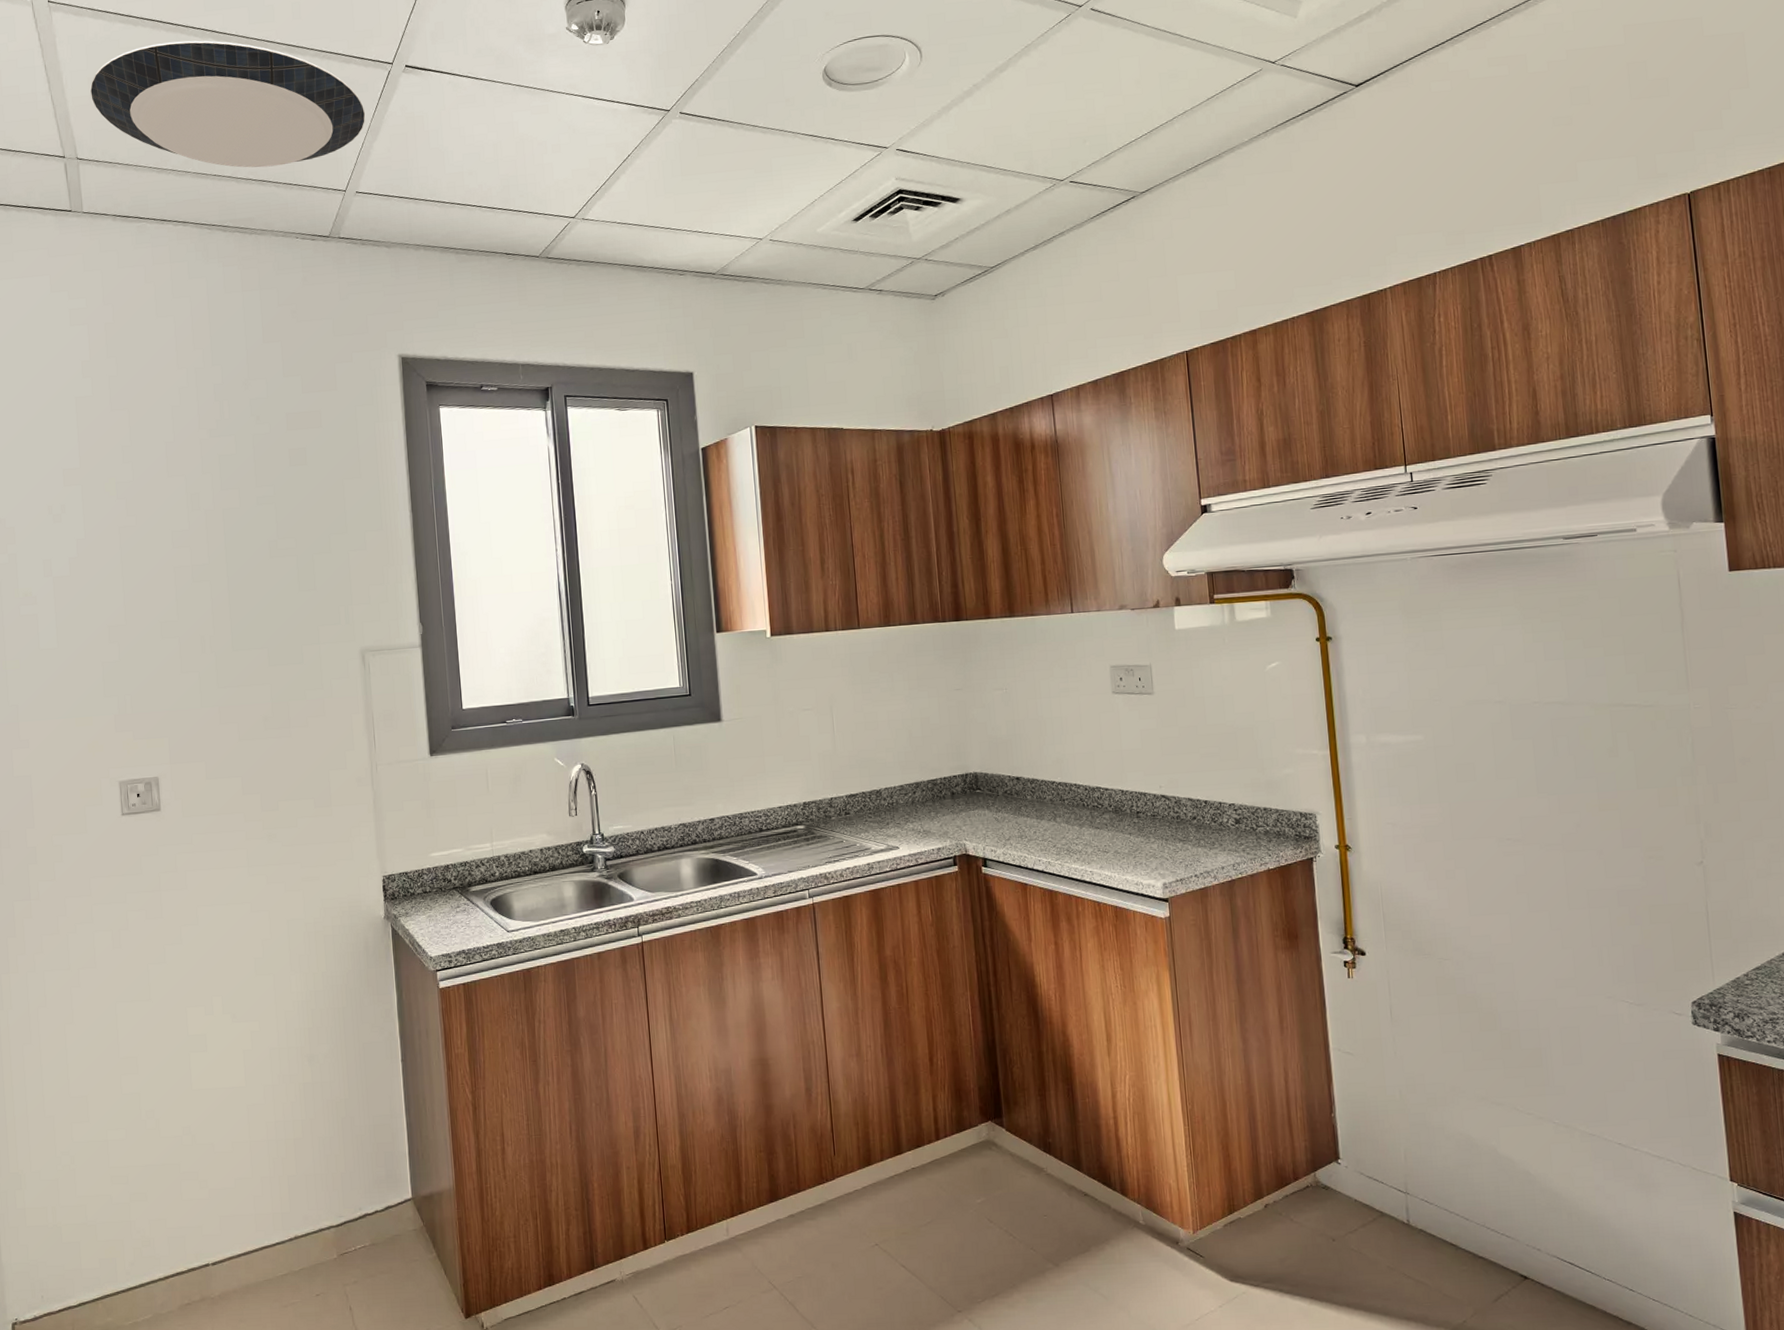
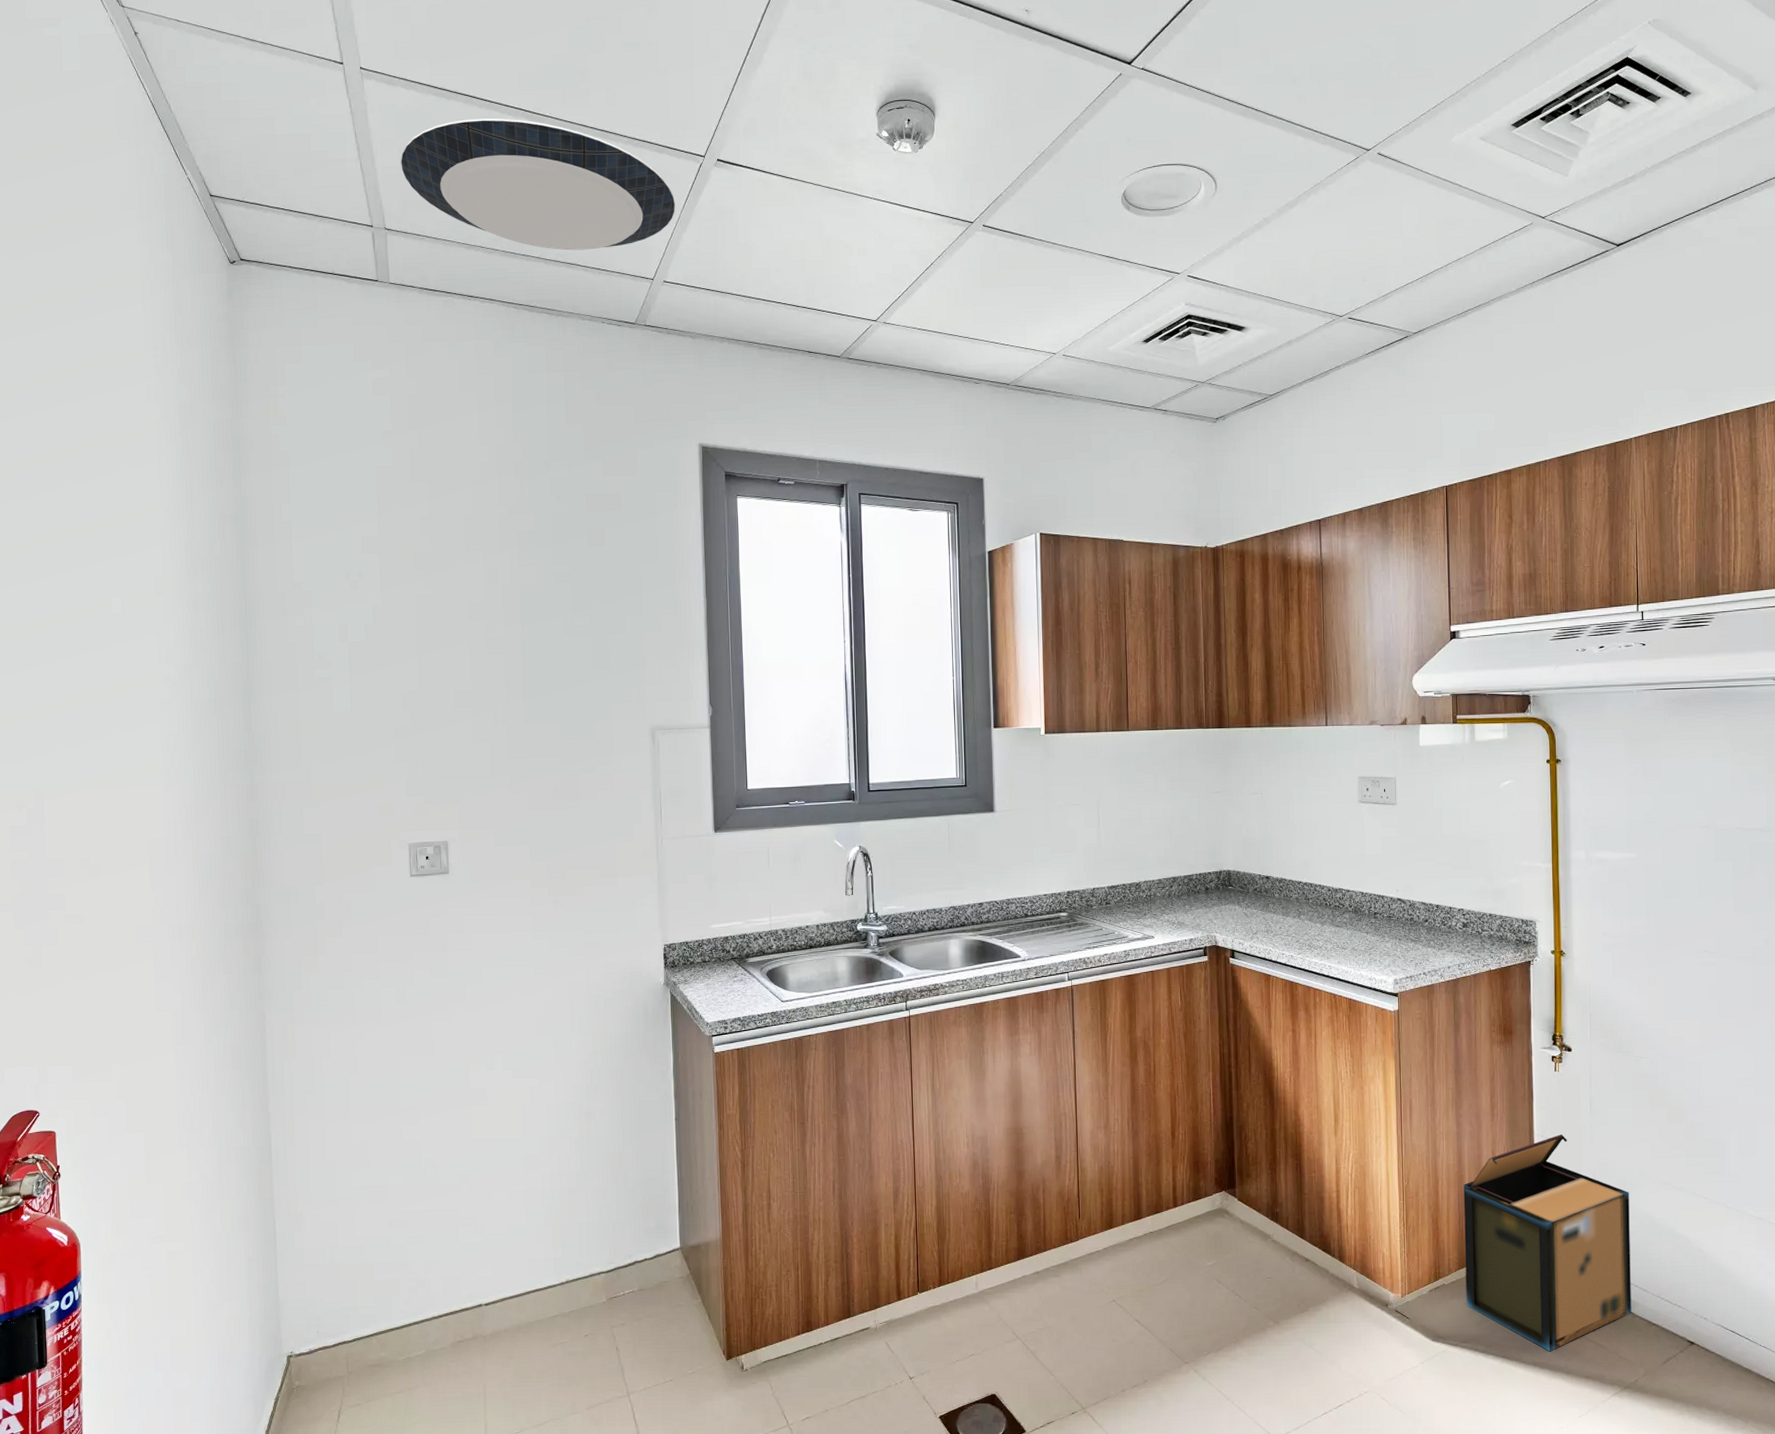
cardboard box: none [1254,1047,1454,1291] -> present [1463,1134,1632,1352]

